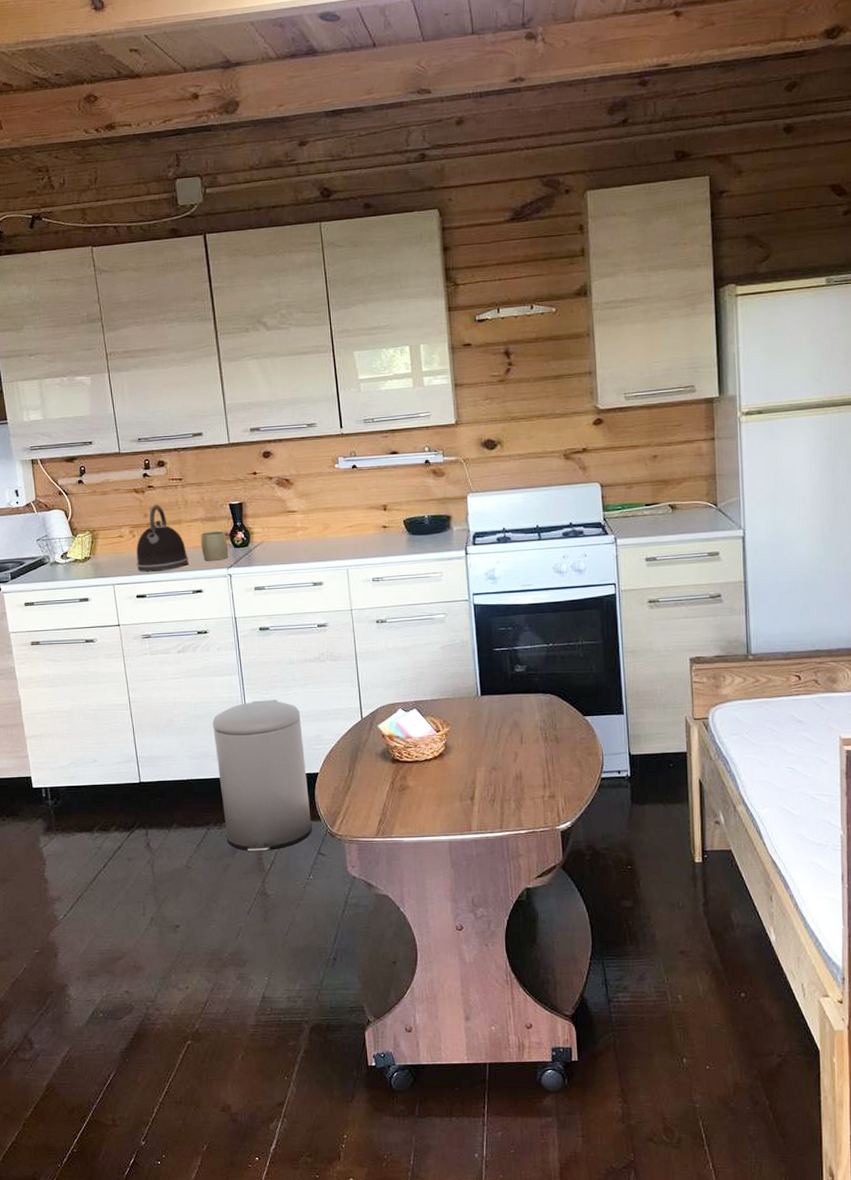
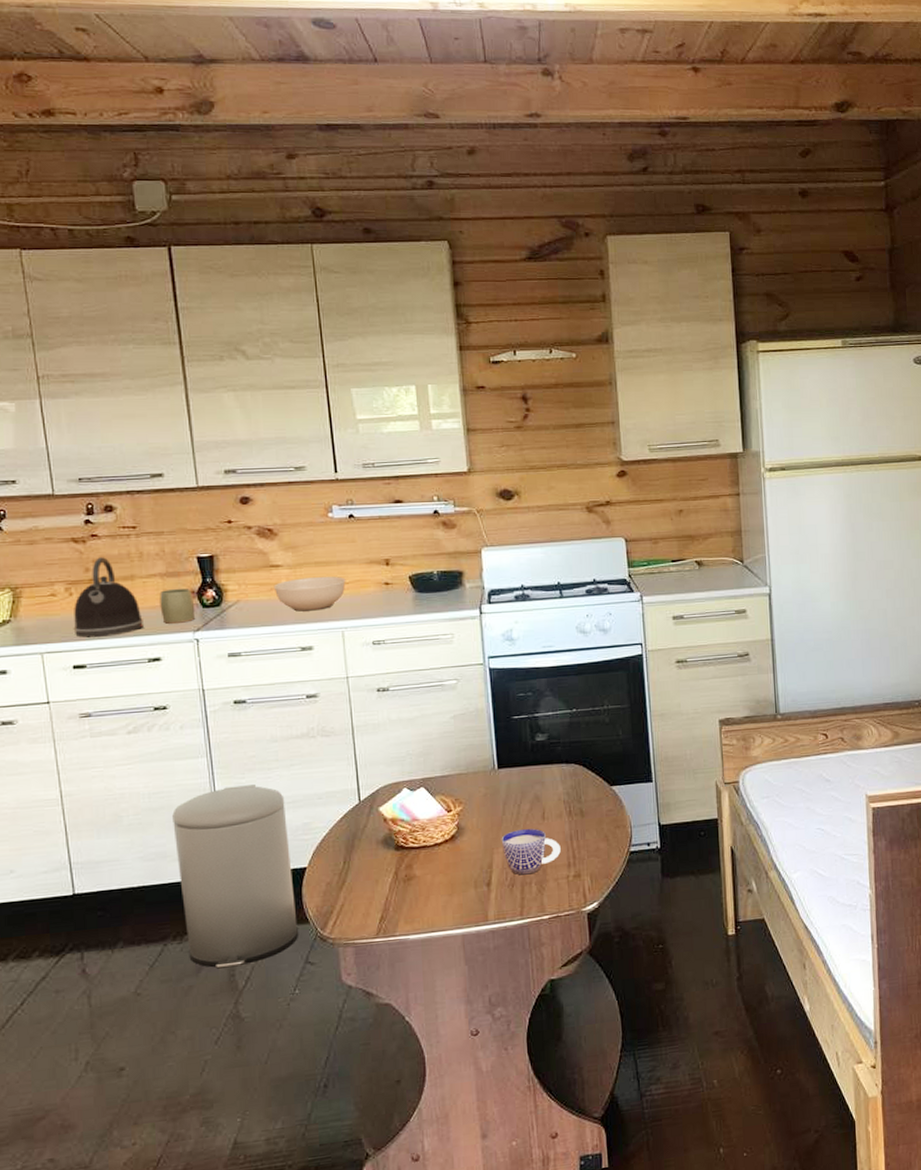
bowl: none [290,520,350,551] -> present [273,576,346,612]
cup: none [483,751,537,792] -> present [501,828,561,875]

